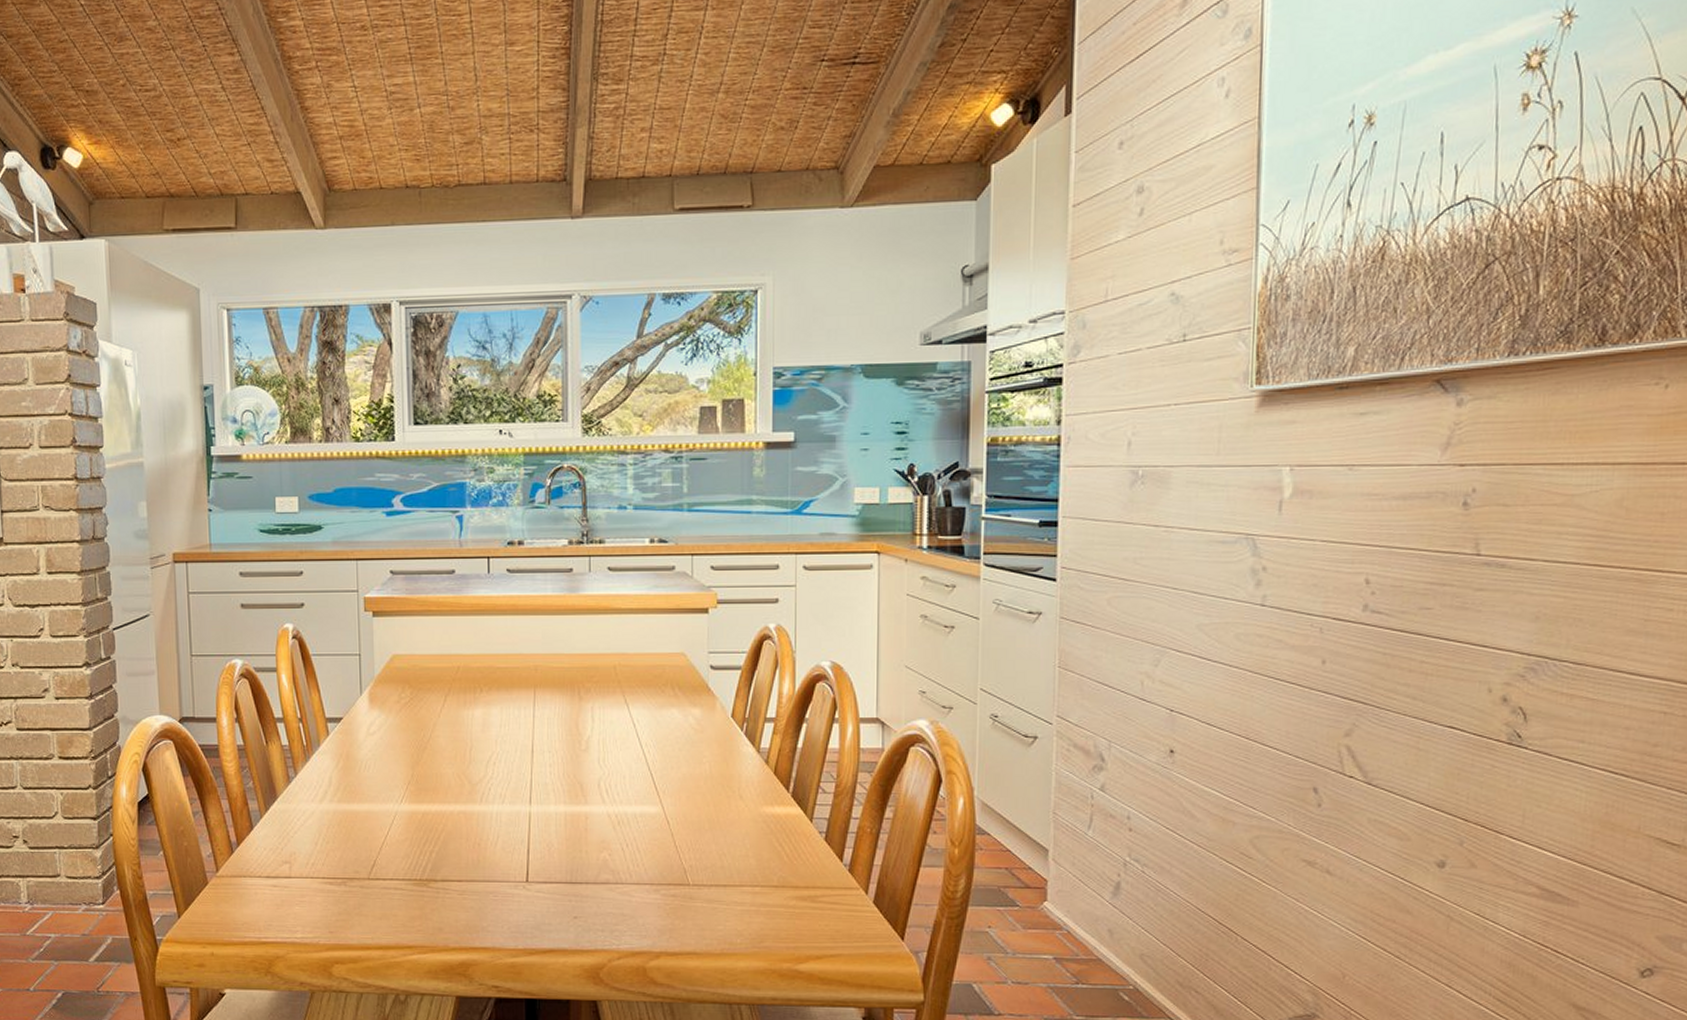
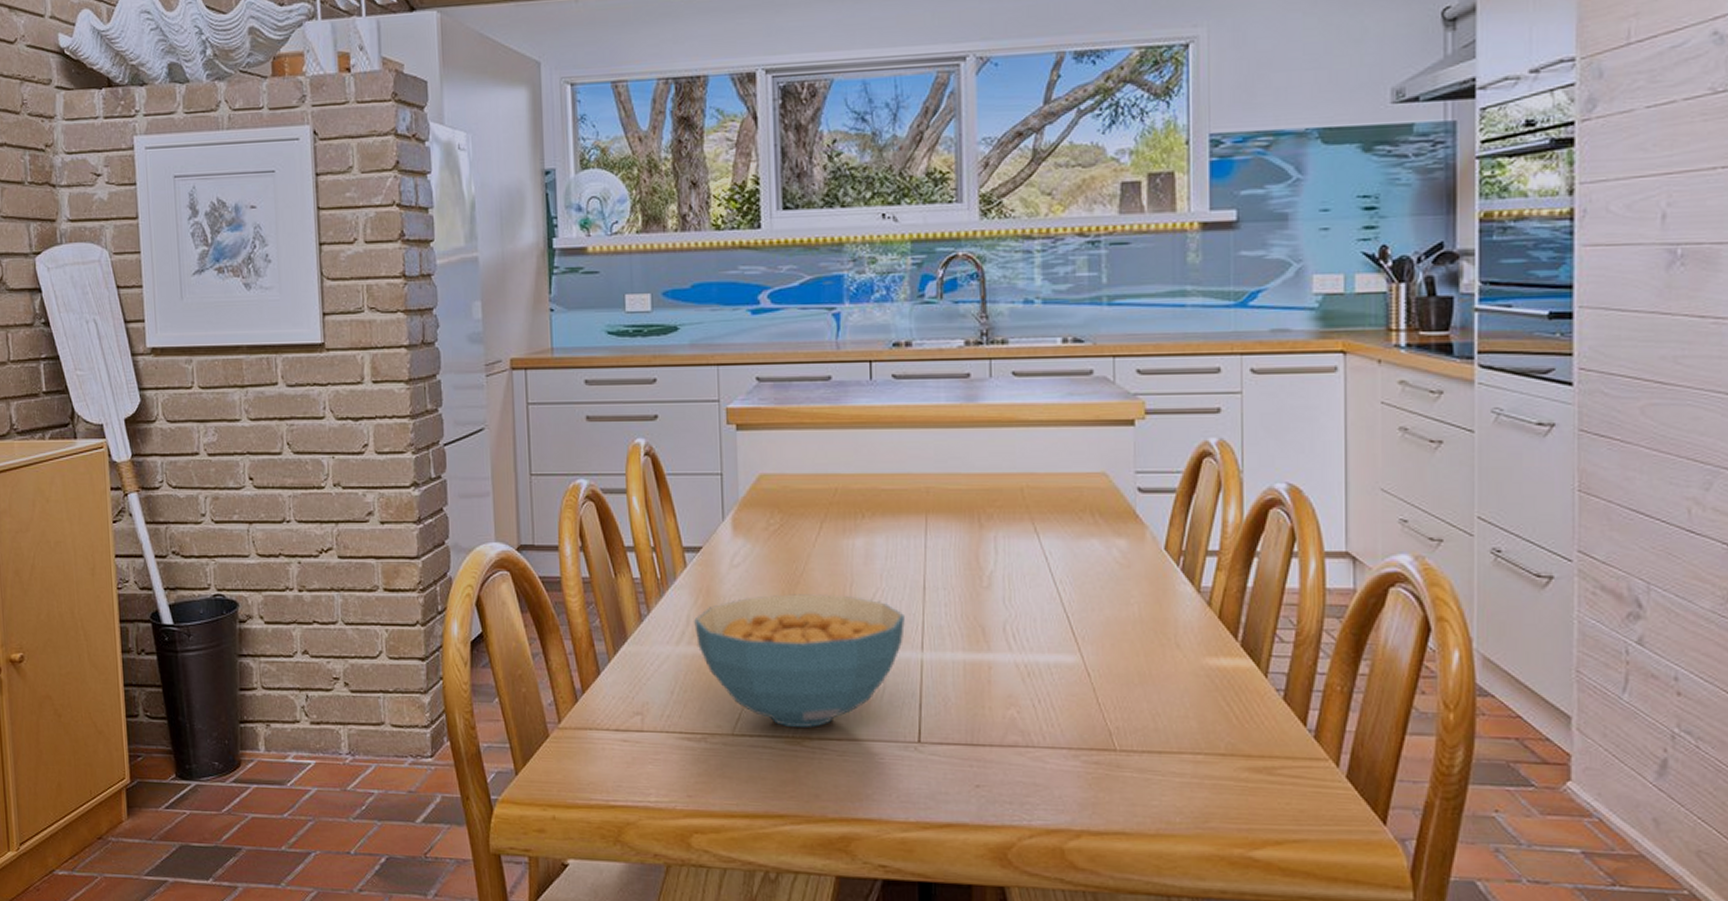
cereal bowl: none [336,758,516,871] -> present [694,594,905,727]

